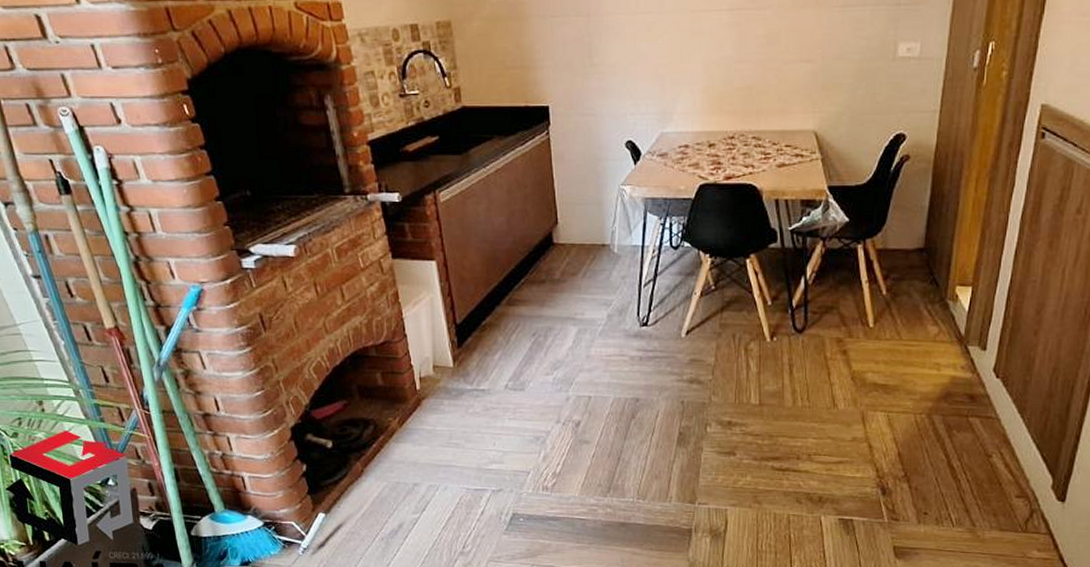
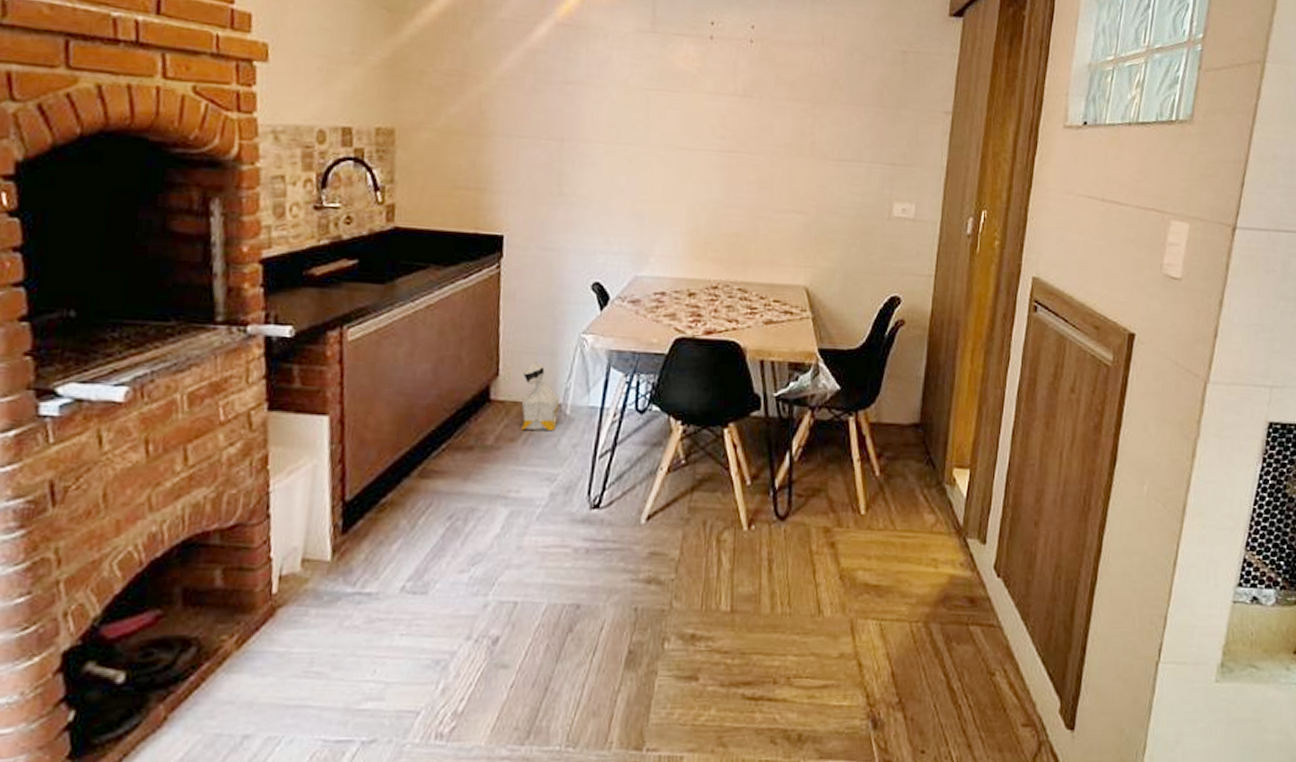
bag: none [576,211,609,267] -> present [520,362,560,431]

